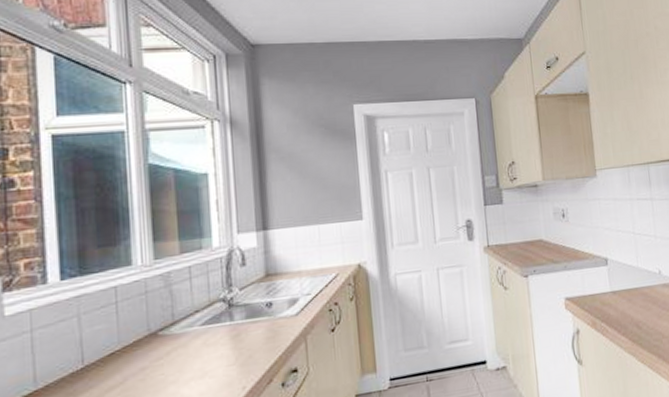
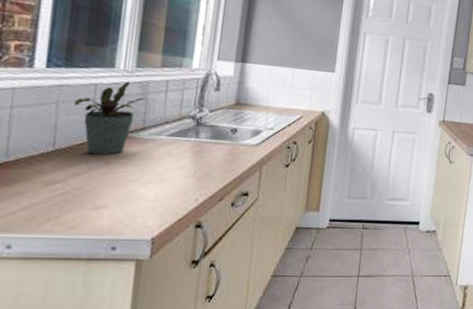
potted plant: none [97,275,171,363] -> present [75,81,146,155]

